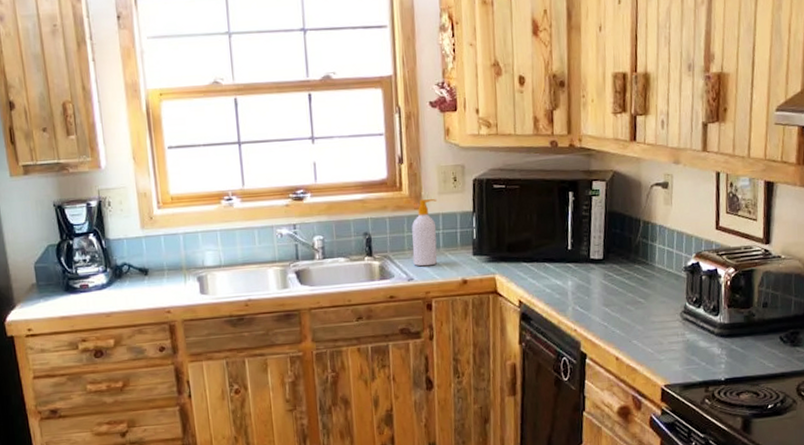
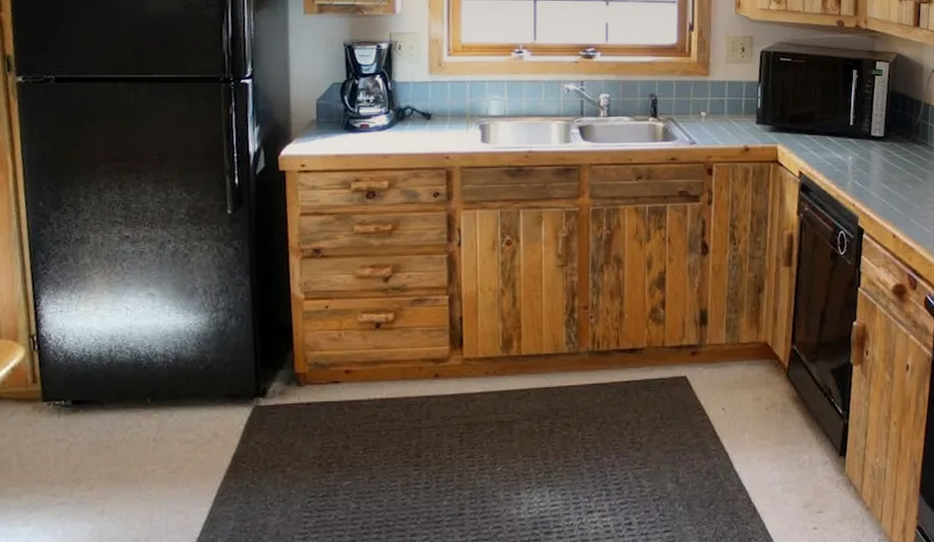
soap bottle: present [412,198,438,267] -> none [697,66,724,131]

